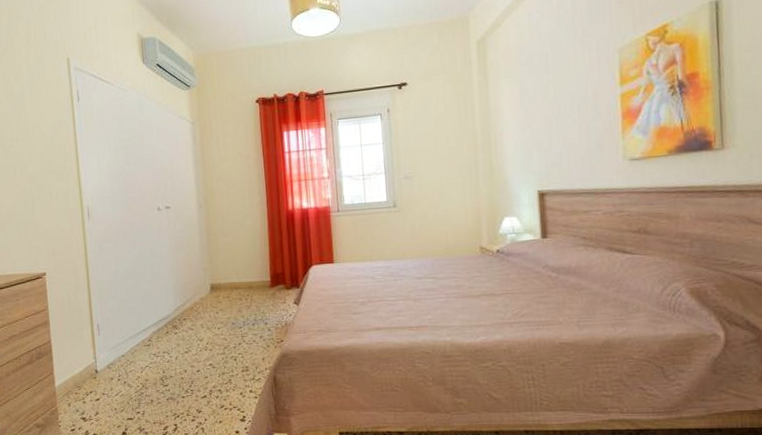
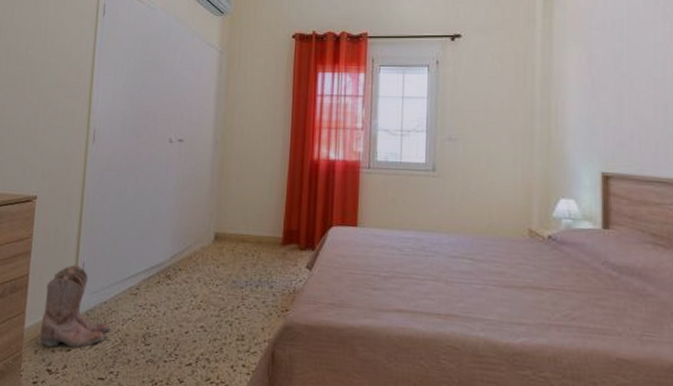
boots: none [68,326,131,399] -> present [40,264,110,348]

